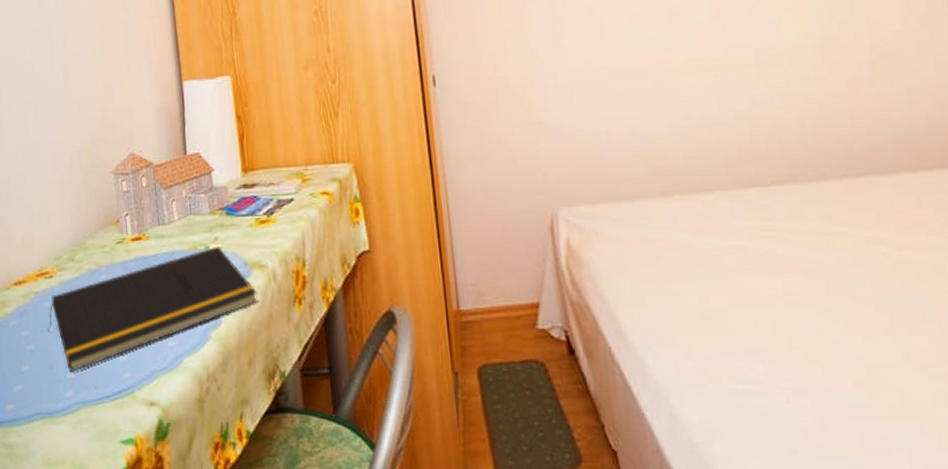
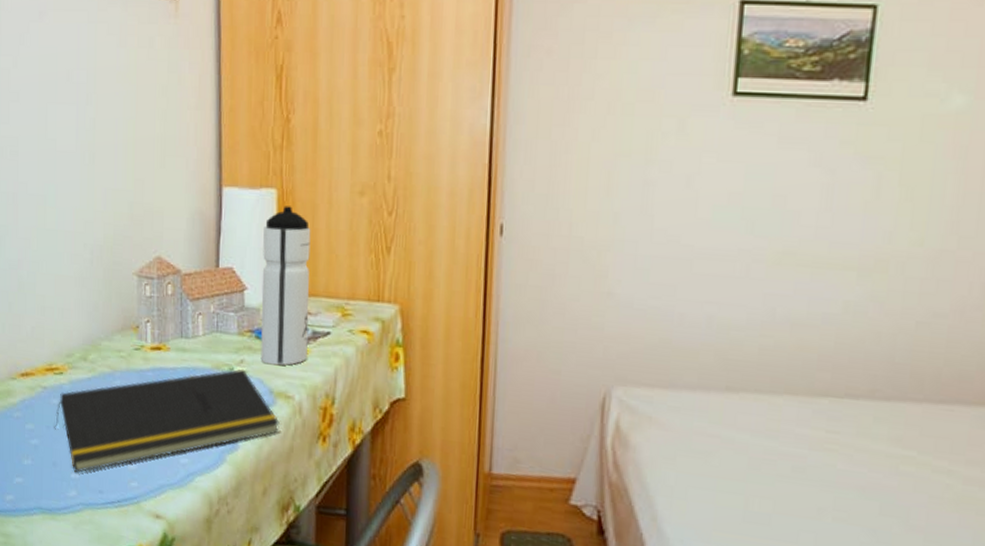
water bottle: none [223,89,275,238] -> present [260,205,311,366]

